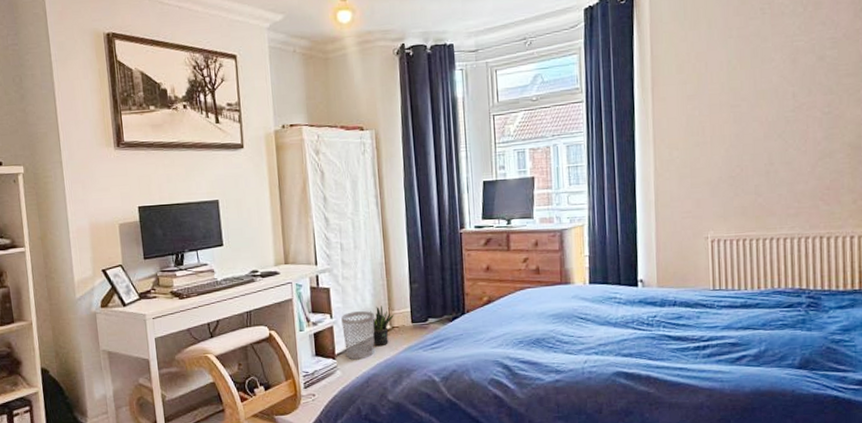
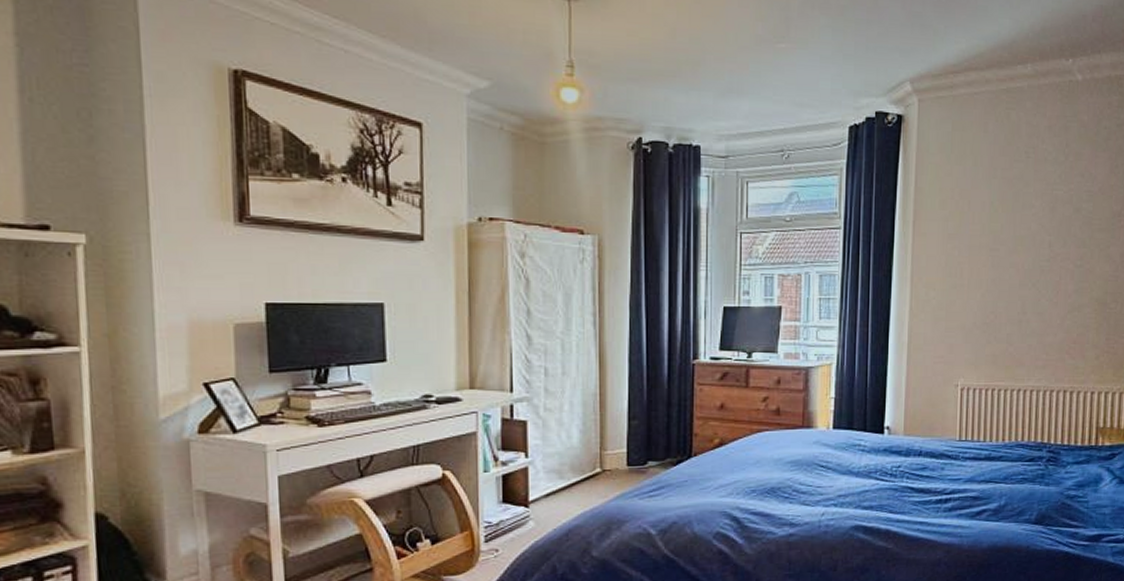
wastebasket: present [341,311,375,360] -> none [539,450,582,508]
potted plant: present [370,305,395,346] -> none [577,444,607,492]

